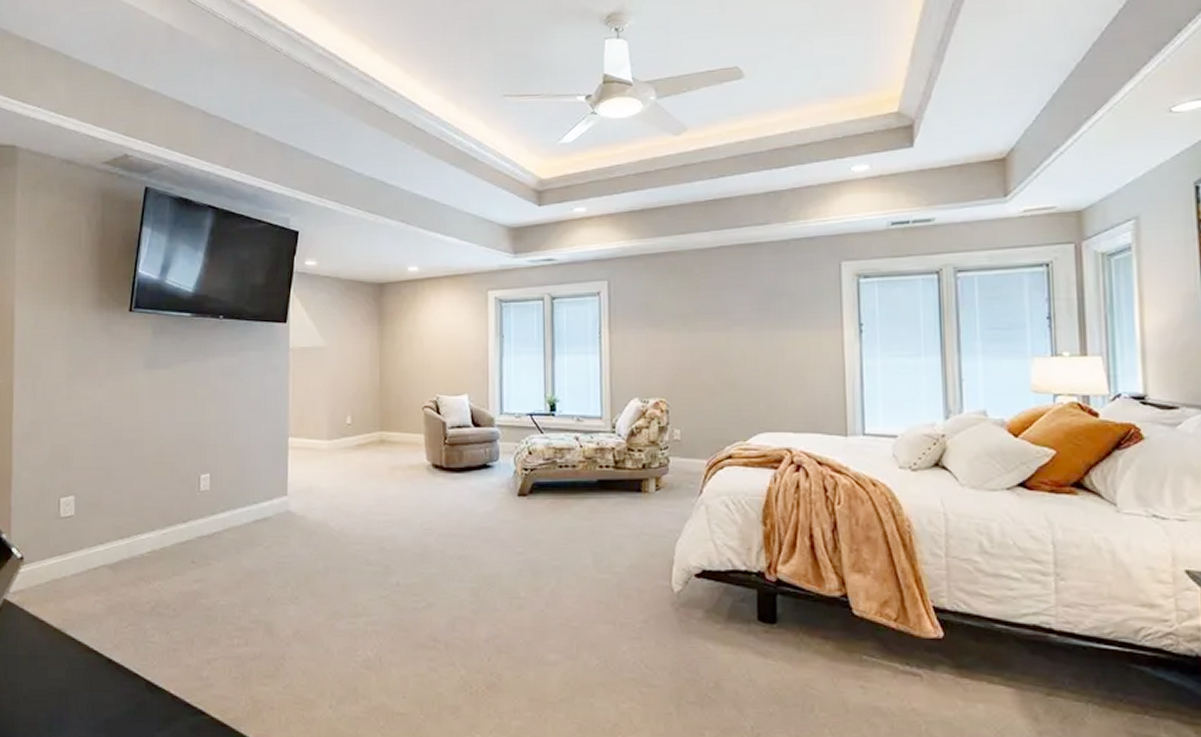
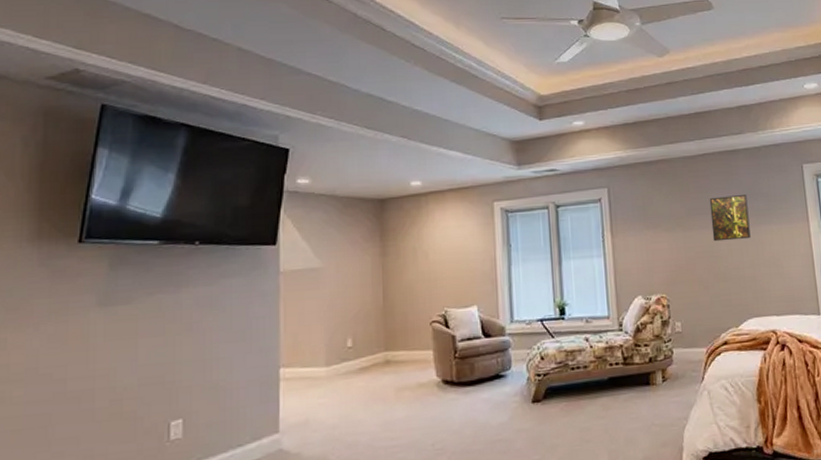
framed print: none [722,295,769,345] -> present [709,195,751,242]

